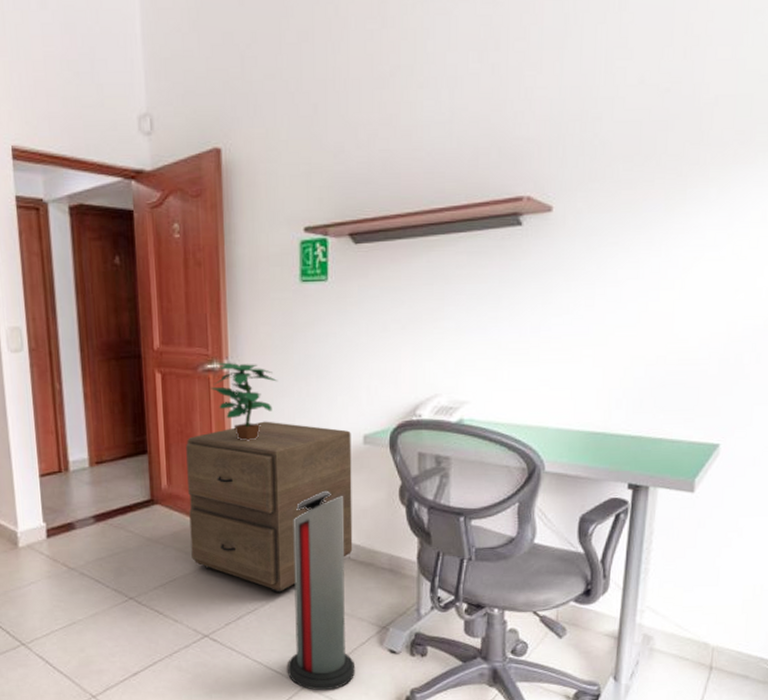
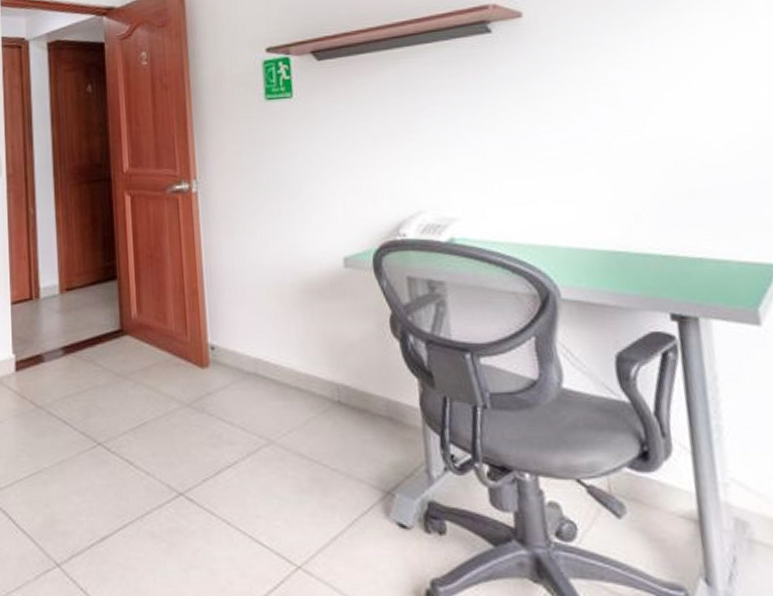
filing cabinet: present [186,421,353,593] -> none [156,243,343,443]
potted plant: present [210,362,277,441] -> none [179,182,247,265]
air purifier: present [287,490,356,691] -> none [272,320,359,575]

